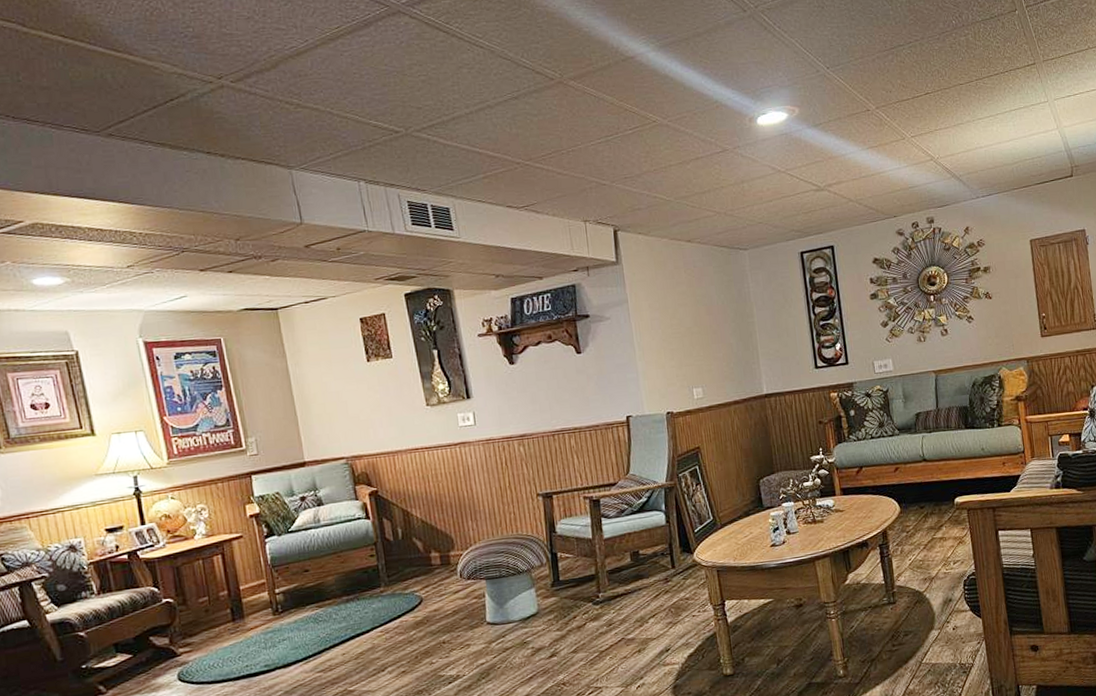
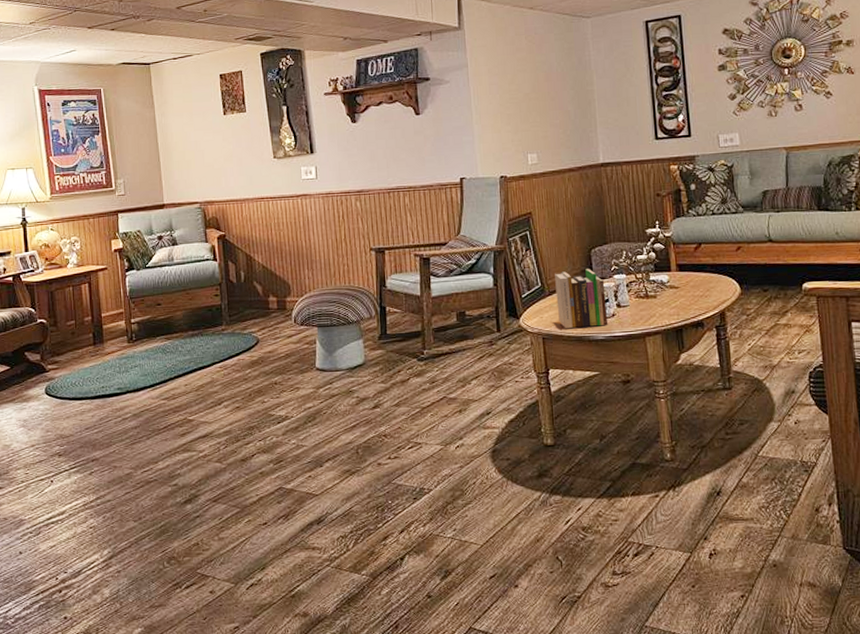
books: none [726,499,780,560] -> present [555,269,609,329]

